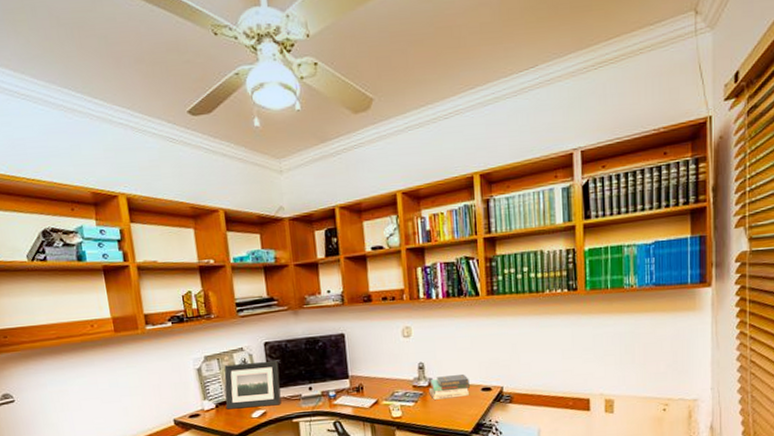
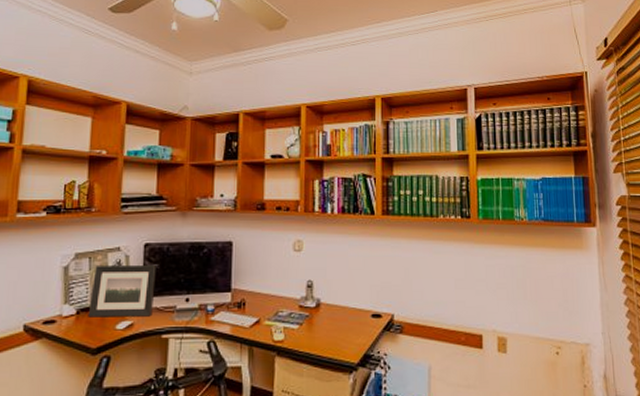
books: present [428,374,470,400] -> none [315,297,359,324]

